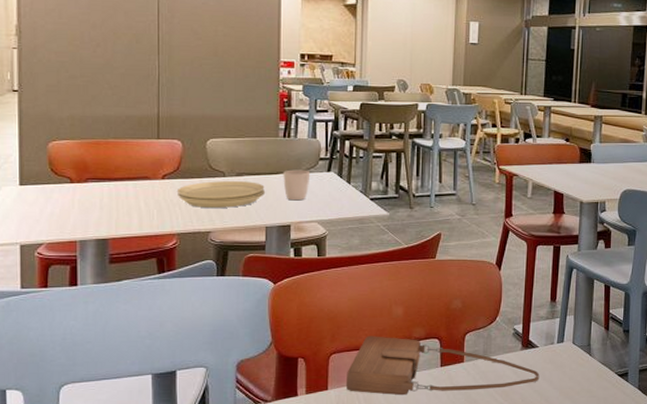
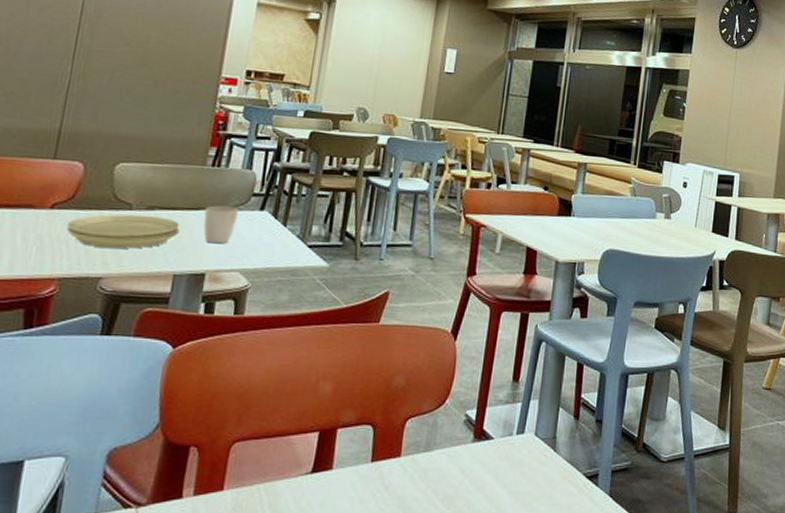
shoulder bag: present [345,336,540,396] -> none [247,419,493,500]

